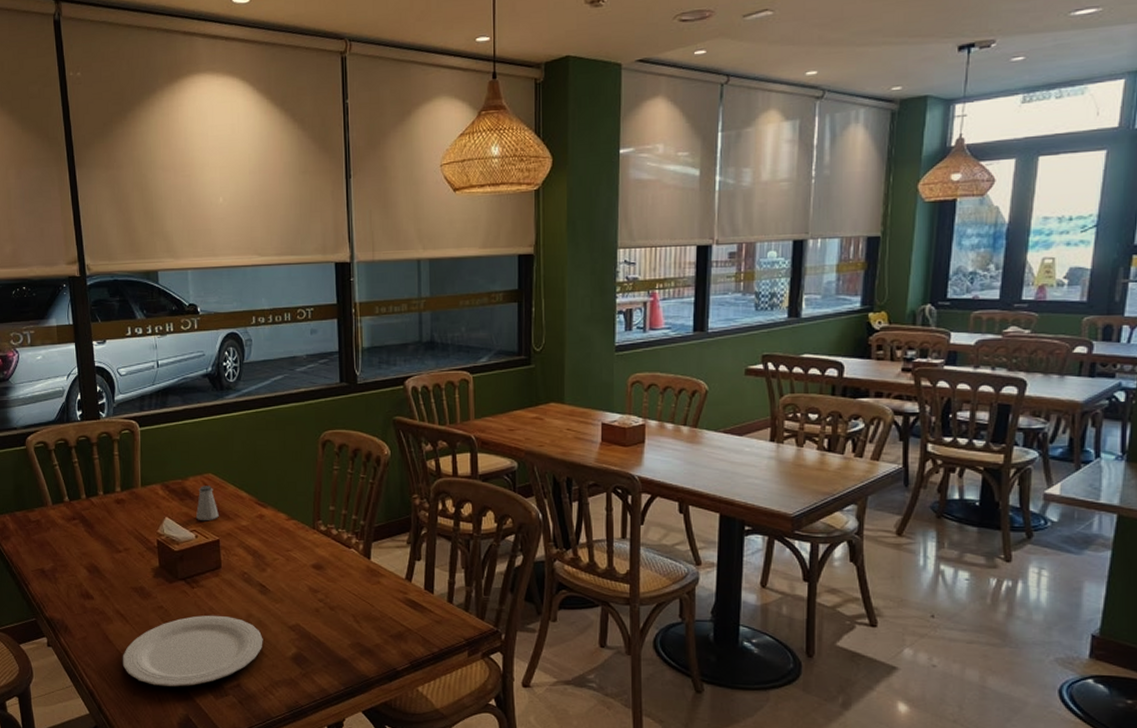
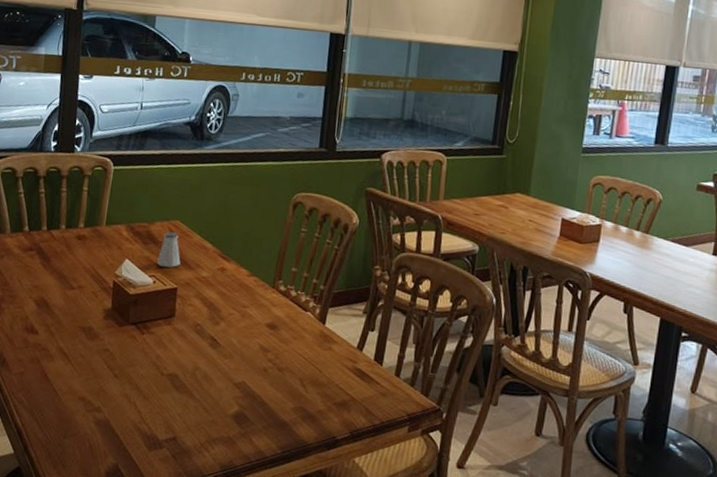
plate: present [122,615,263,688] -> none [57,362,207,435]

